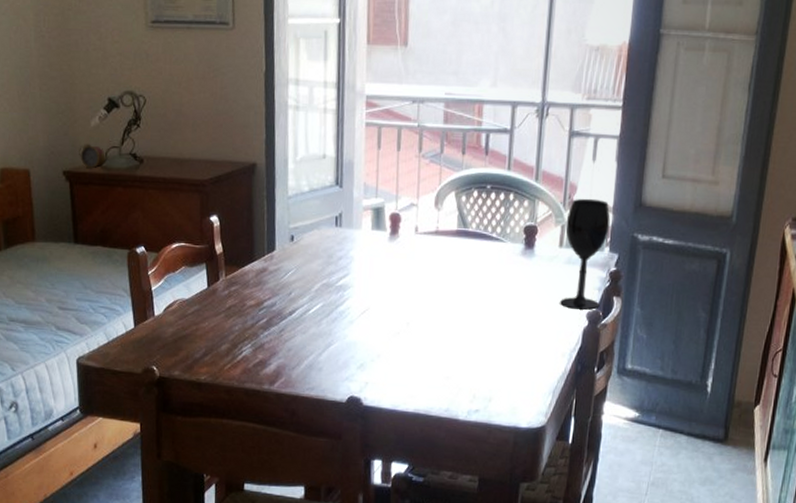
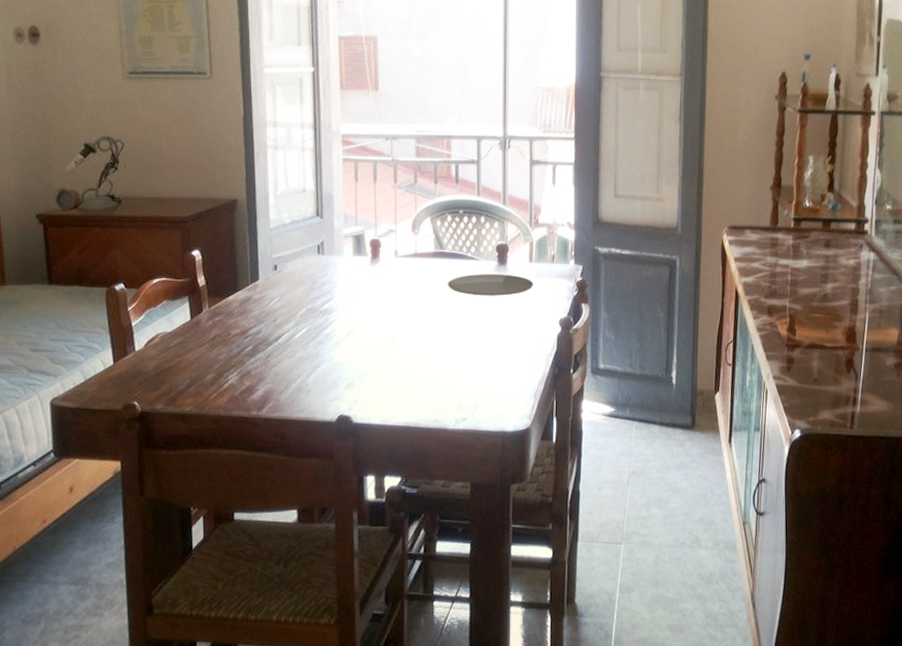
plate: none [469,257,562,283] -> present [448,274,534,296]
wine glass: present [560,198,611,310] -> none [534,218,573,317]

